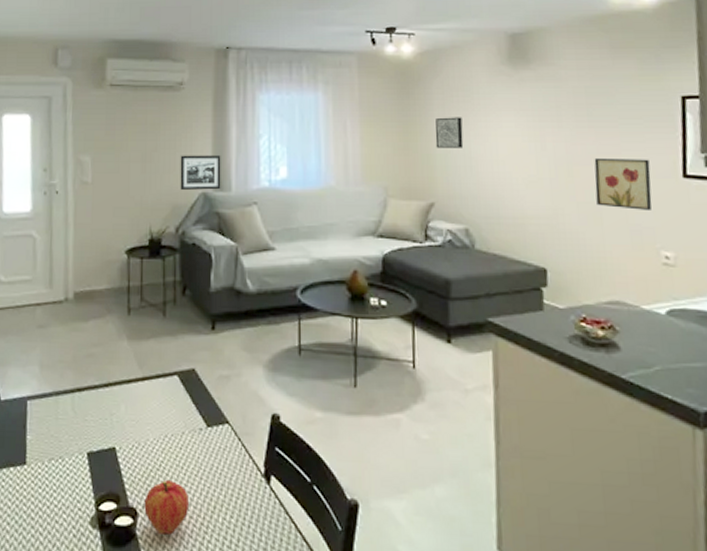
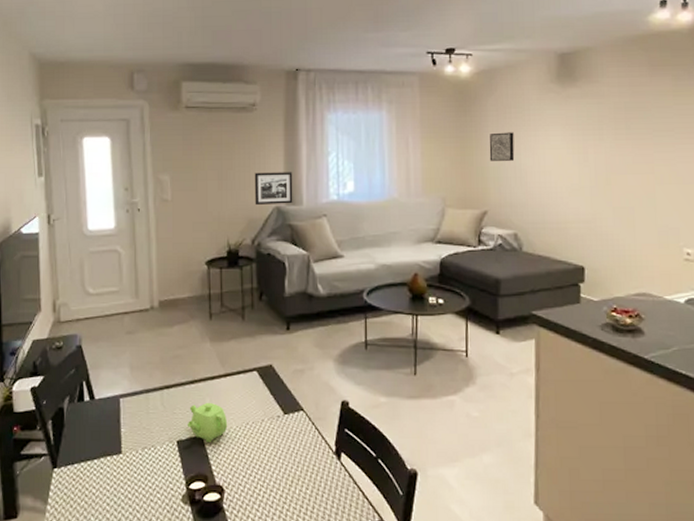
teapot: none [100,409,144,457] -> present [188,402,228,443]
fruit: present [144,479,190,535] -> none [230,460,270,506]
wall art: present [594,157,652,210] -> none [629,167,679,213]

